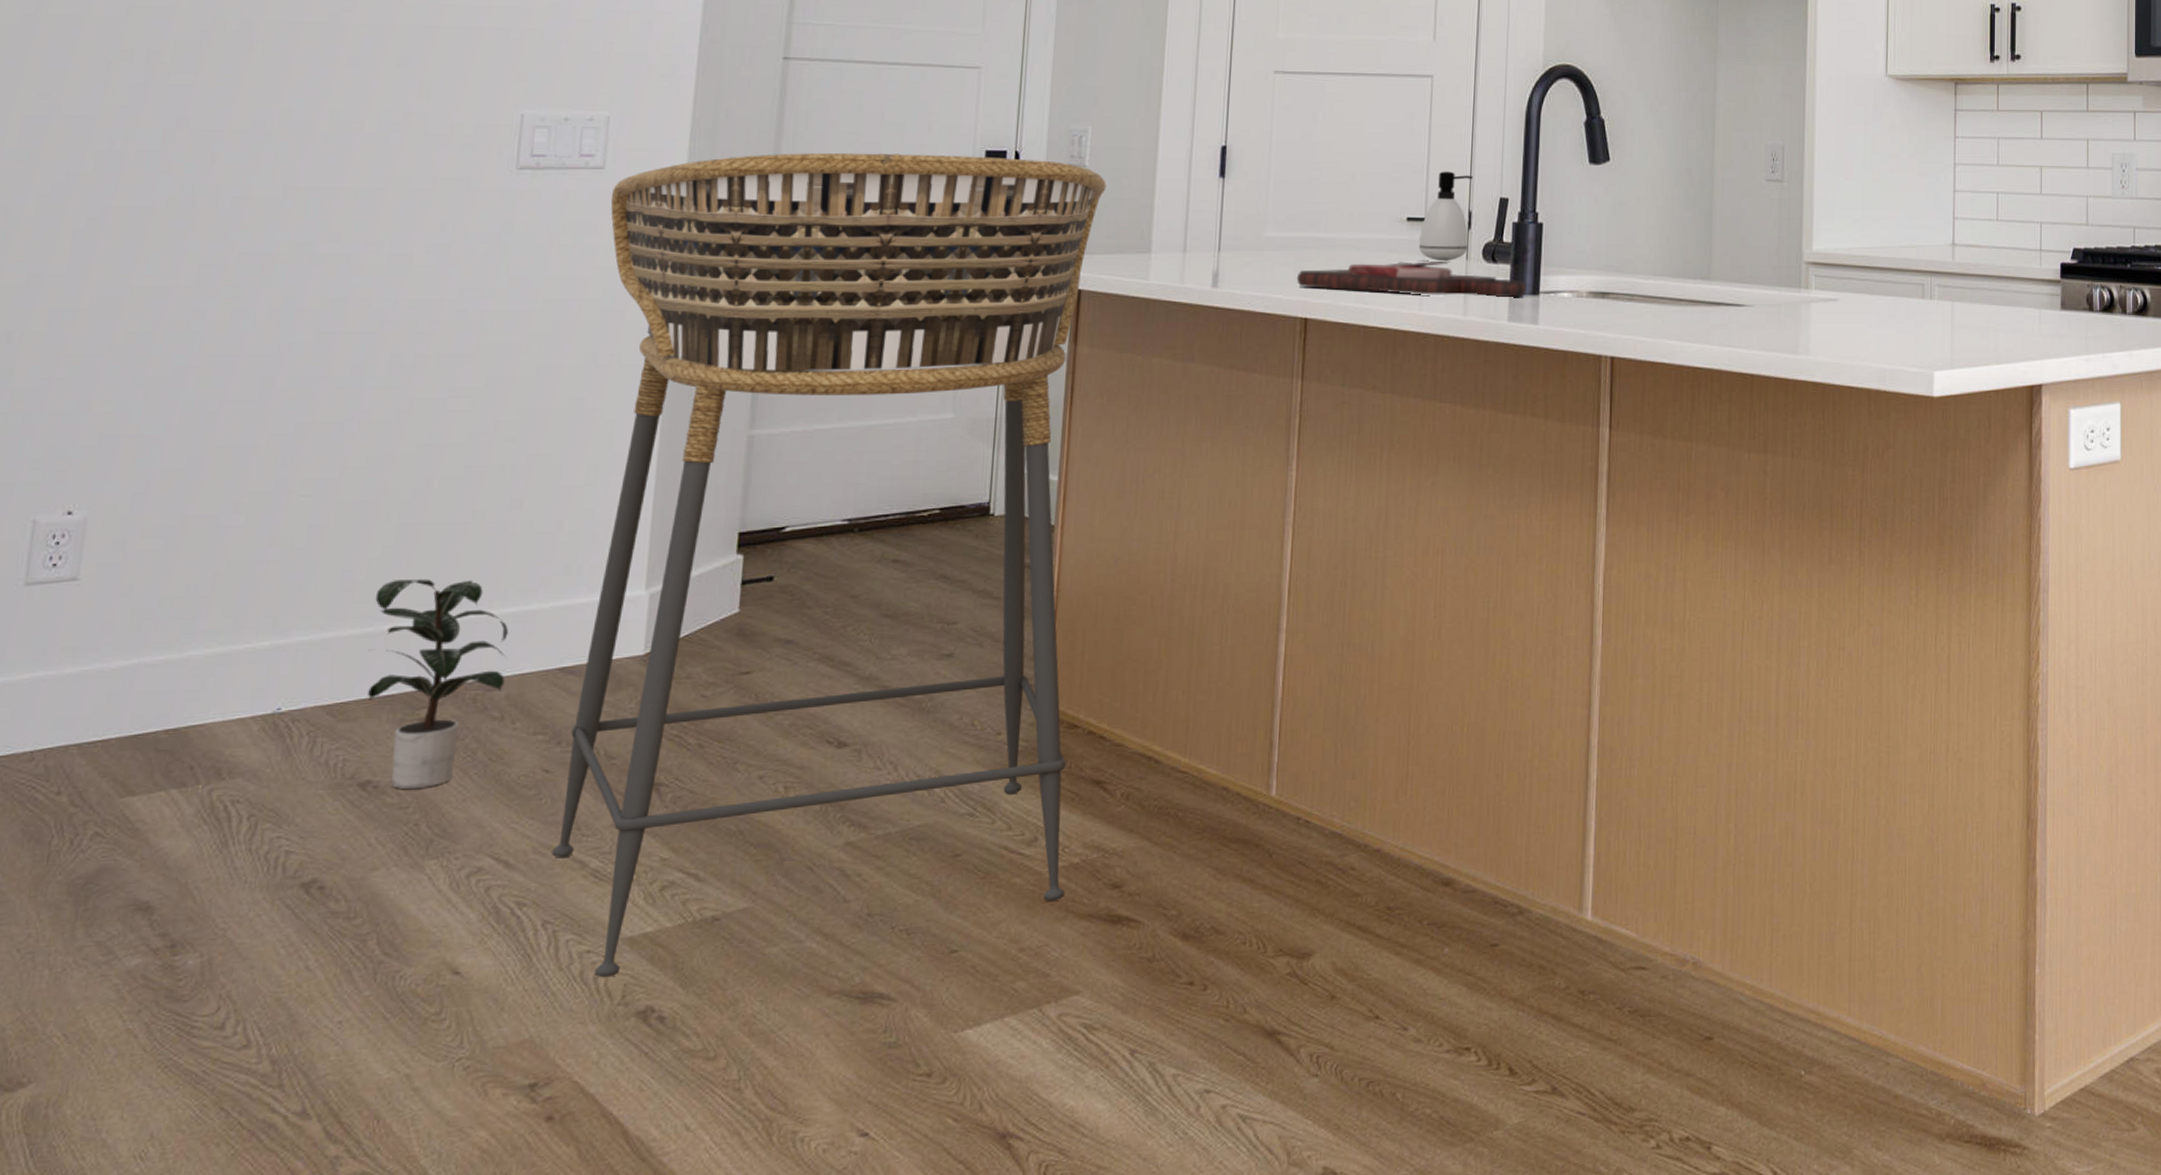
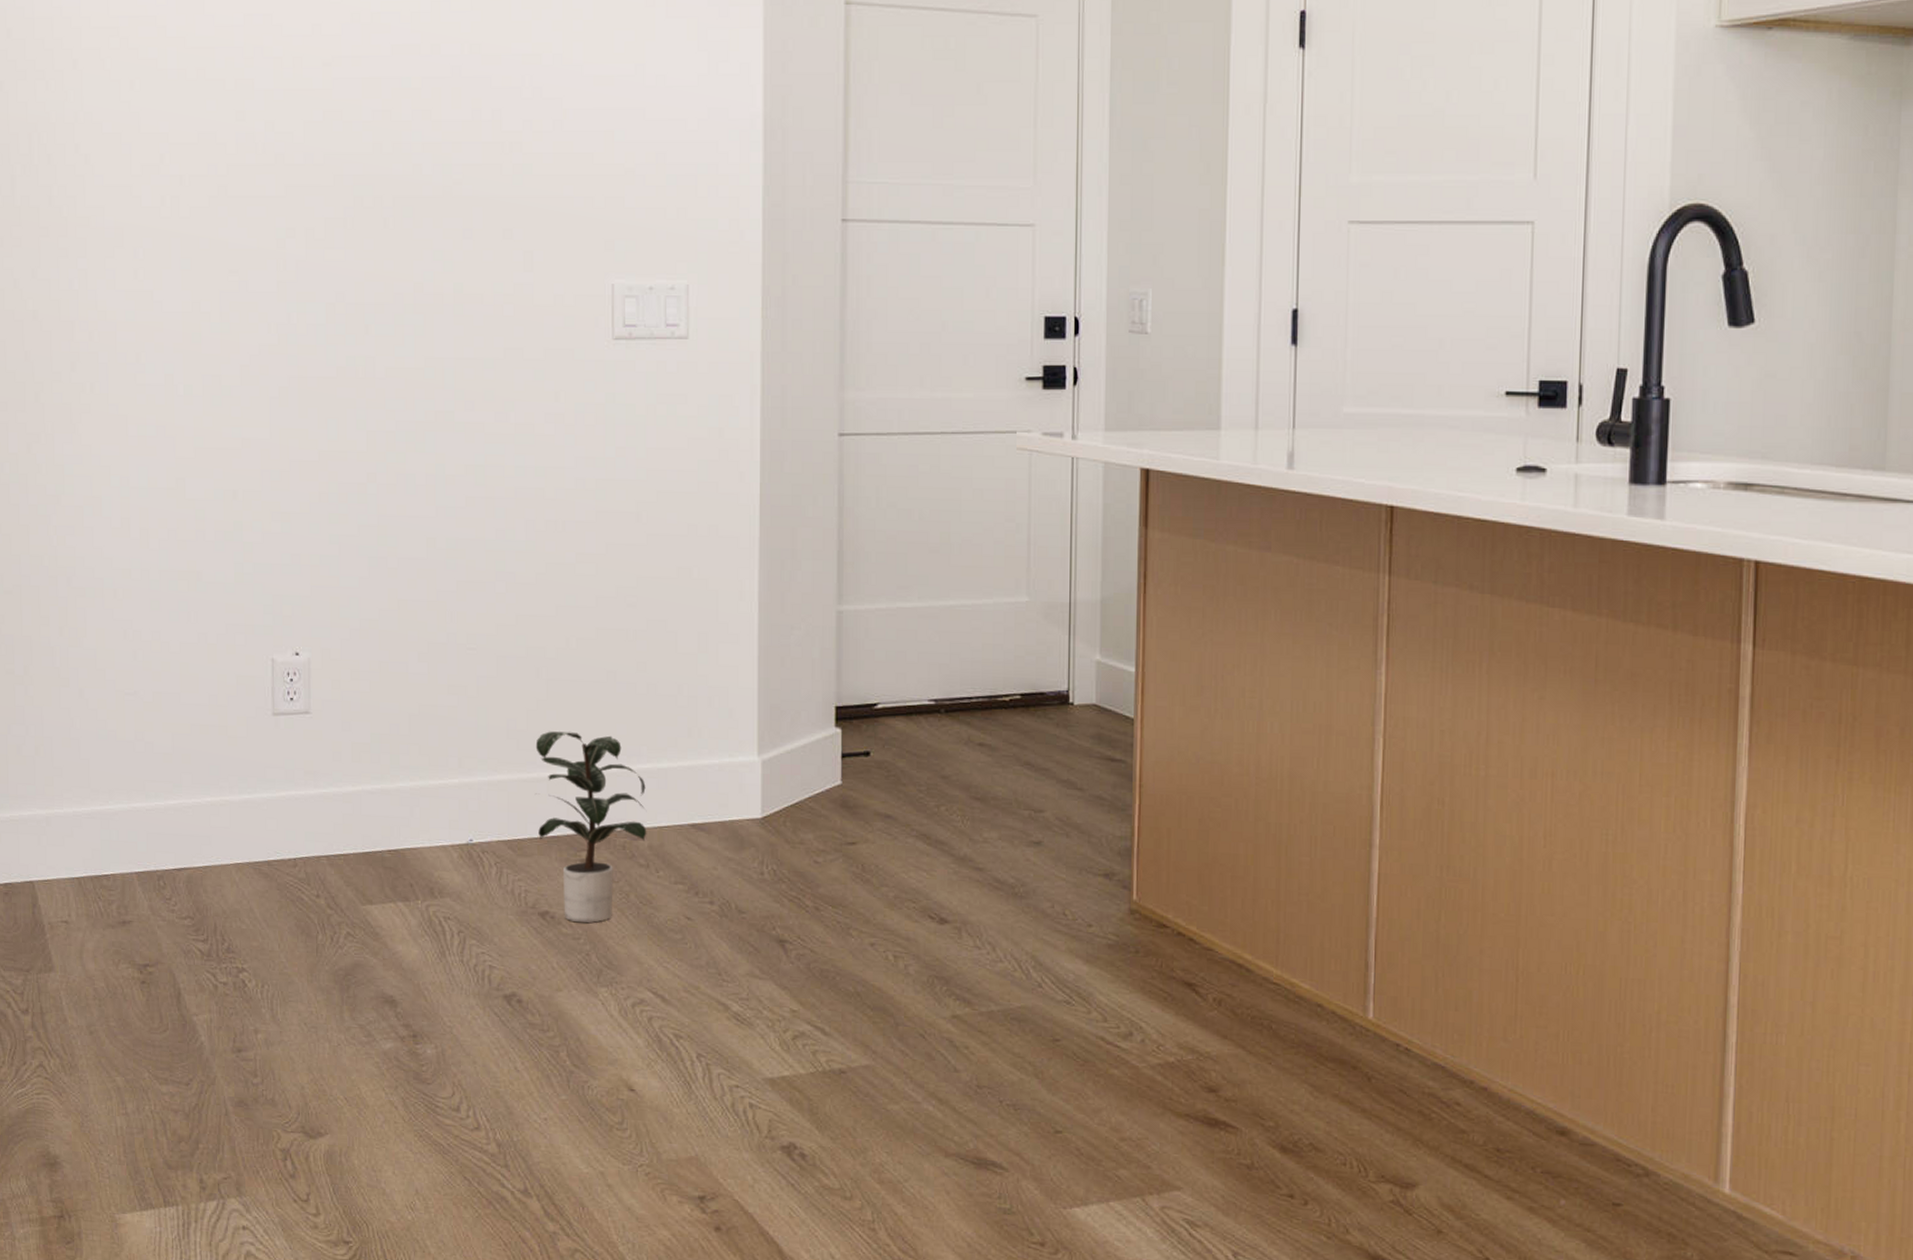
bar stool: present [551,152,1107,978] -> none [696,320,1170,1112]
cutting board: present [1296,260,1526,298] -> none [1380,442,1650,488]
soap dispenser: present [1419,171,1473,260] -> none [1520,336,1583,442]

